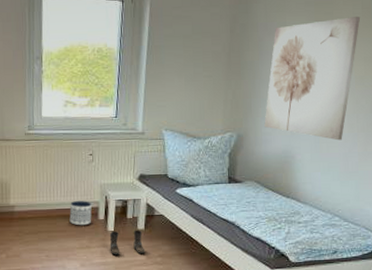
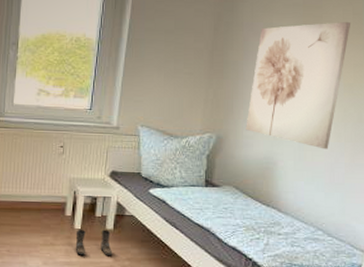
planter: present [69,201,92,226] -> none [35,194,59,221]

